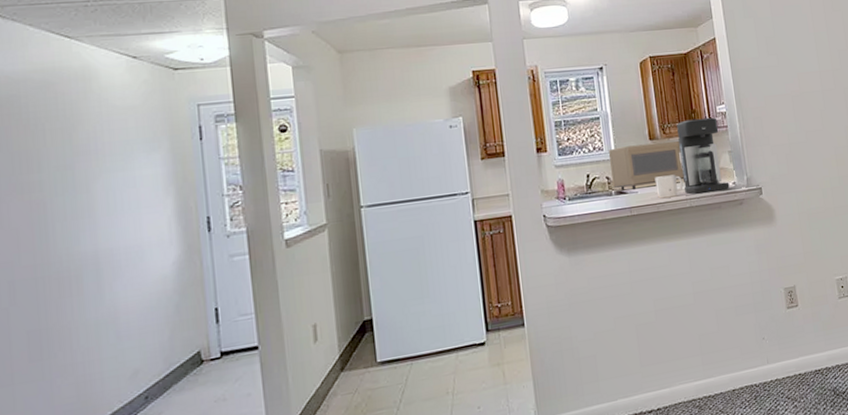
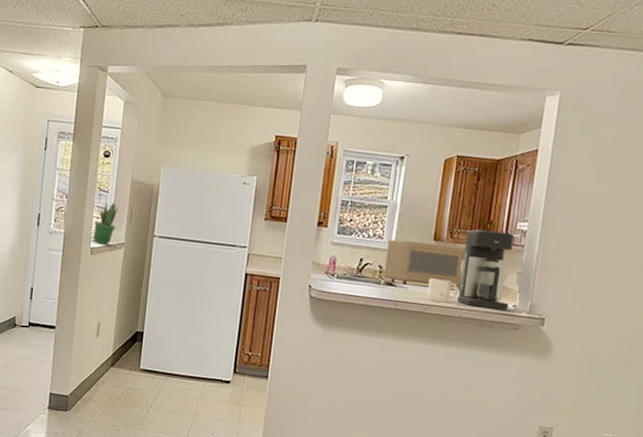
planter: none [284,180,312,233] -> present [93,200,119,245]

